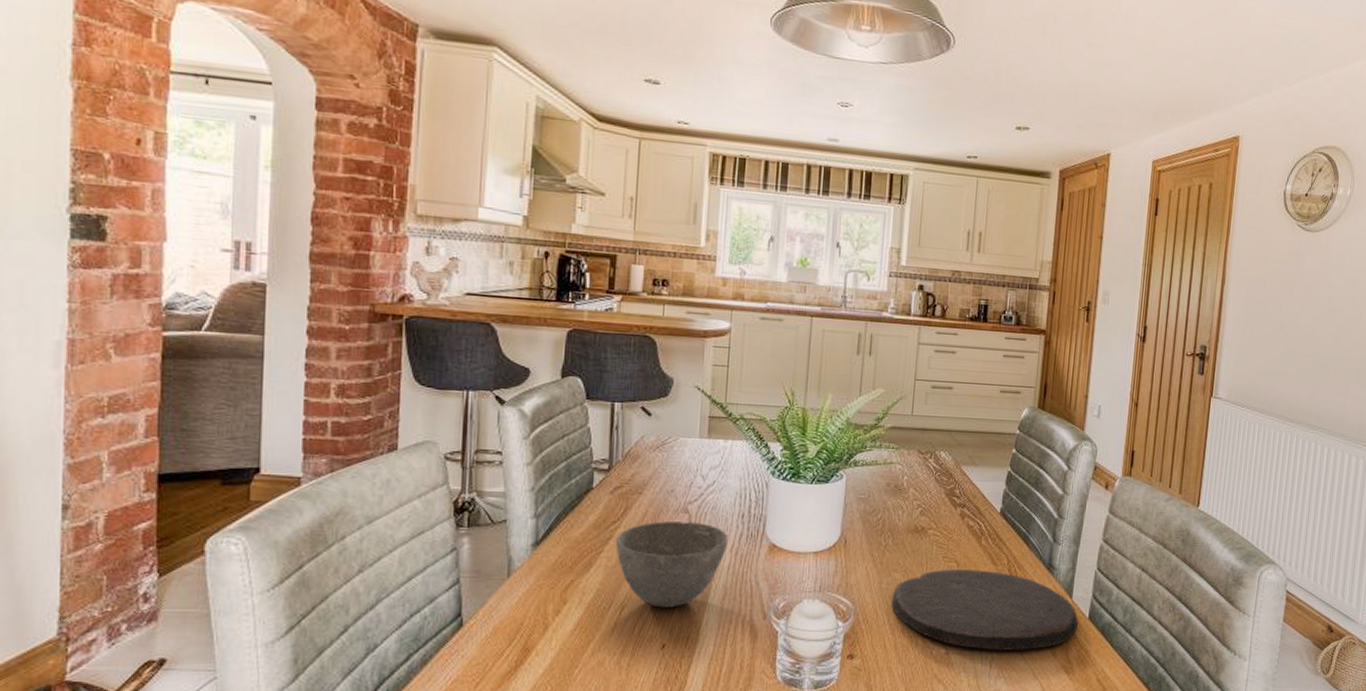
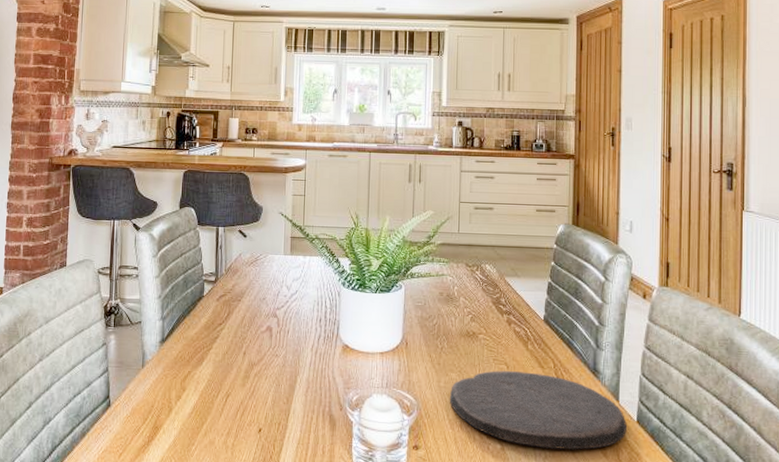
bowl: present [616,521,728,608] -> none [222,324,309,397]

